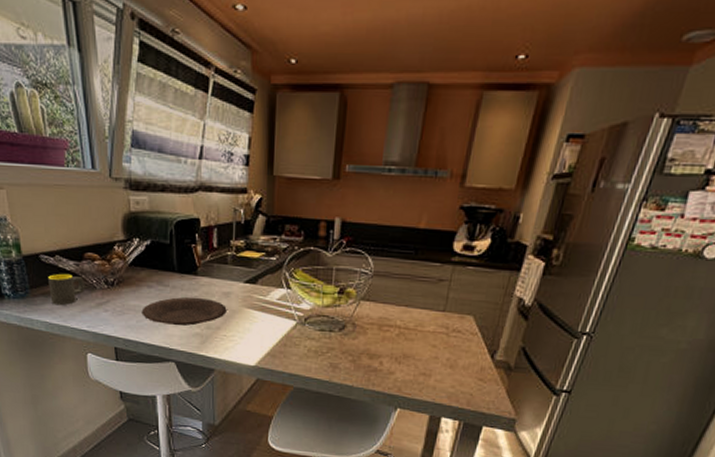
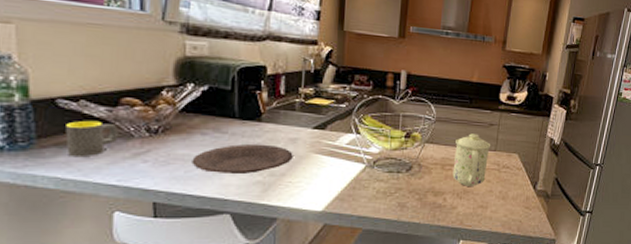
mug: none [391,290,439,351] -> present [452,133,491,186]

